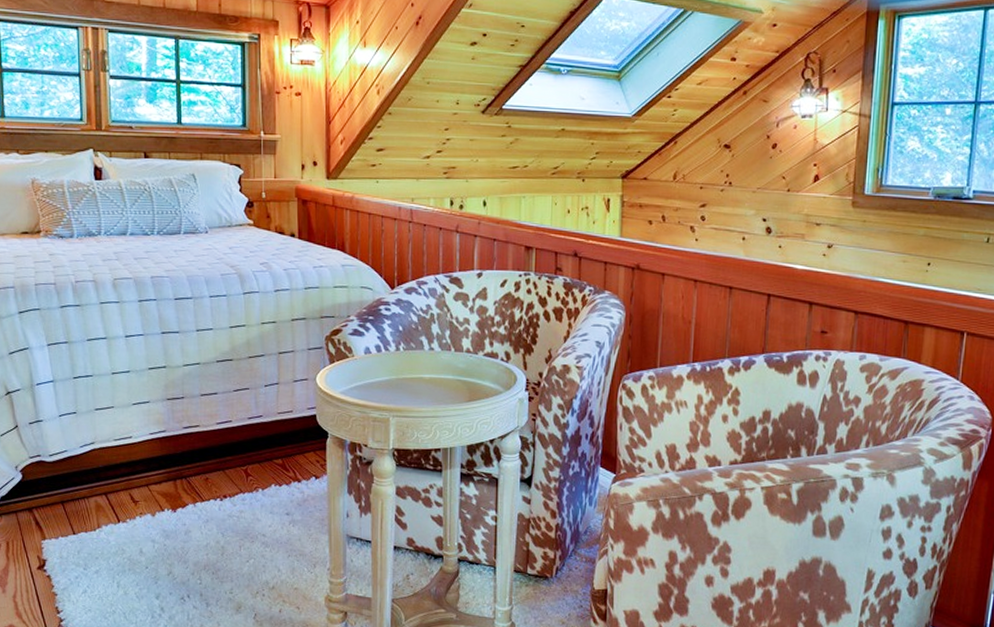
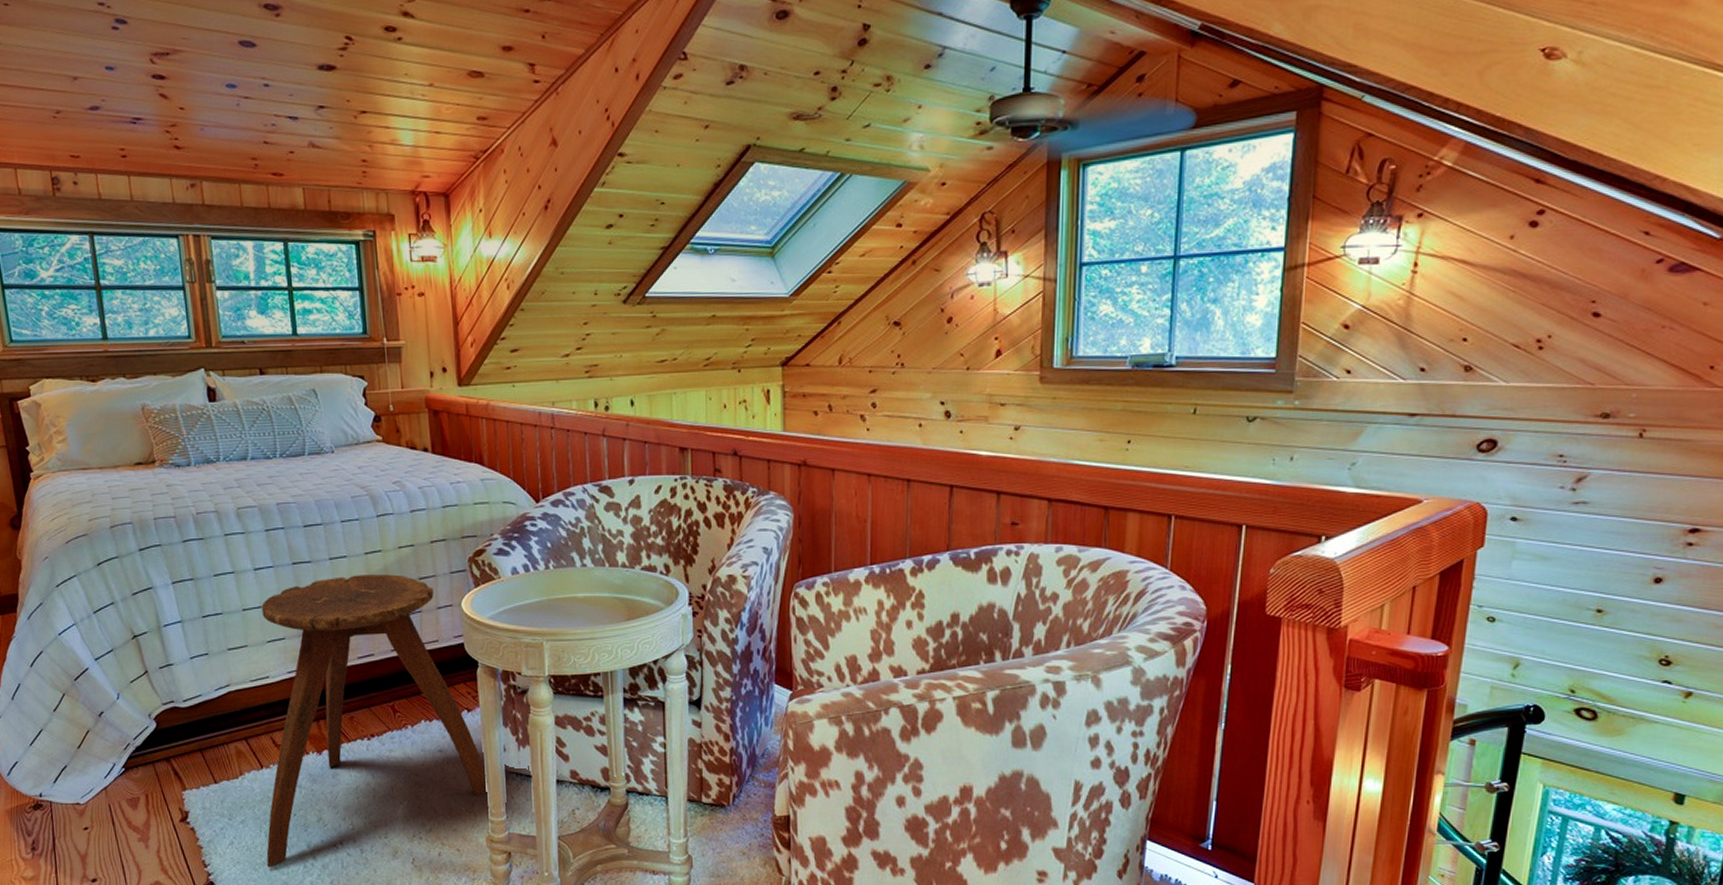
stool: none [117,346,330,617] -> present [261,574,489,868]

